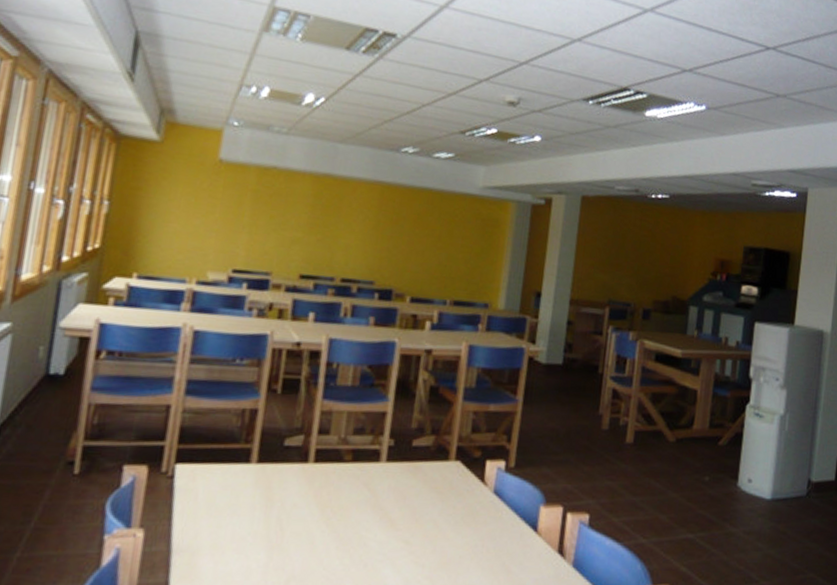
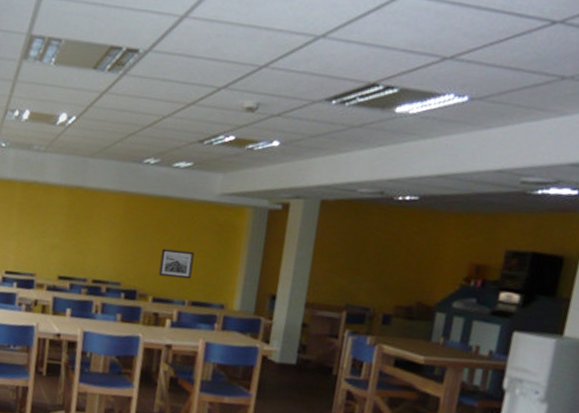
wall art: none [418,243,456,277] -> present [159,248,194,280]

